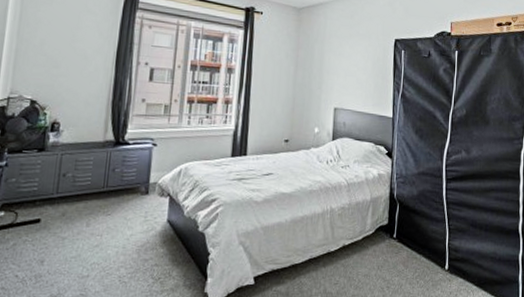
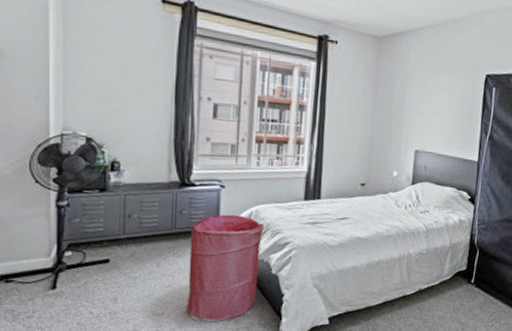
laundry hamper: none [112,171,193,284] -> present [187,214,264,322]

